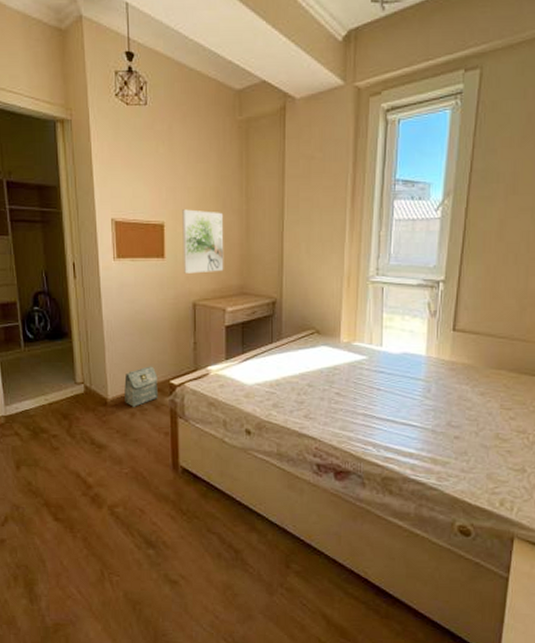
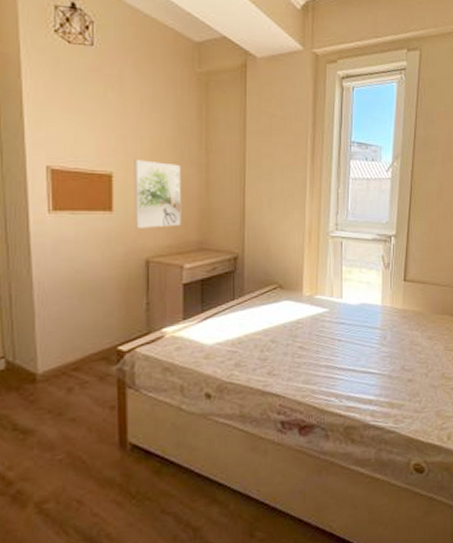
bag: present [124,366,158,407] -> none [60,332,102,381]

